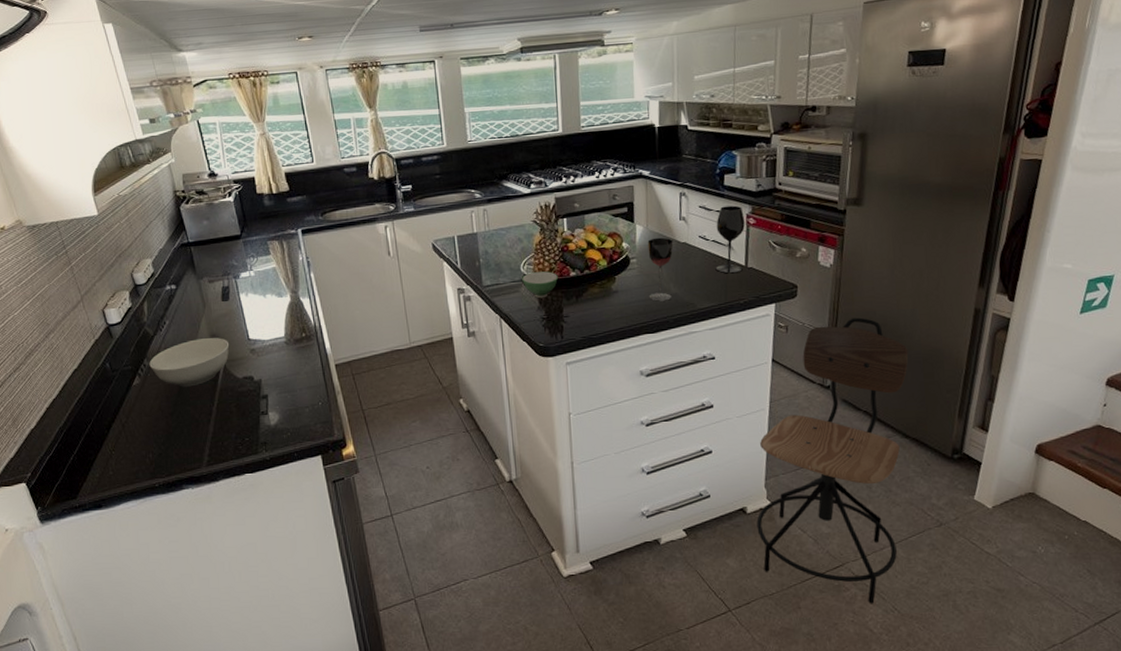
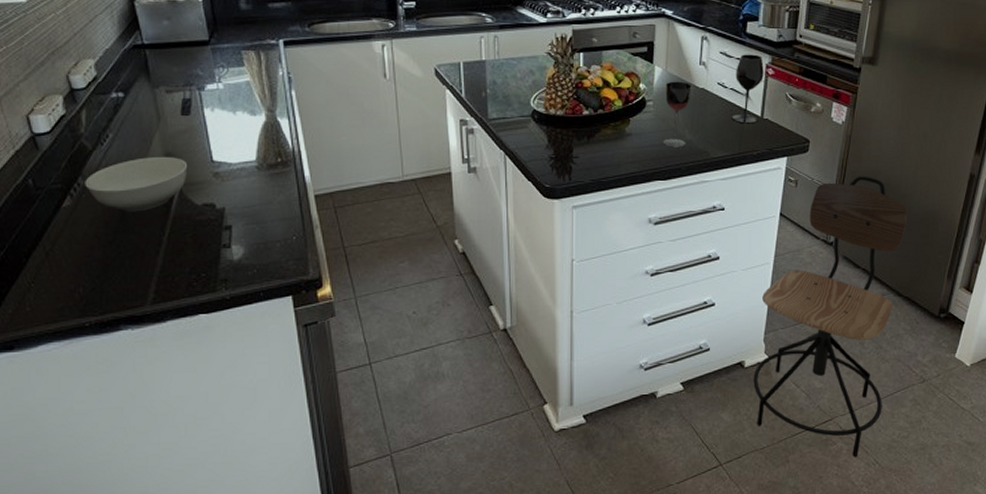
bowl: present [522,271,559,299] -> none [531,107,571,137]

